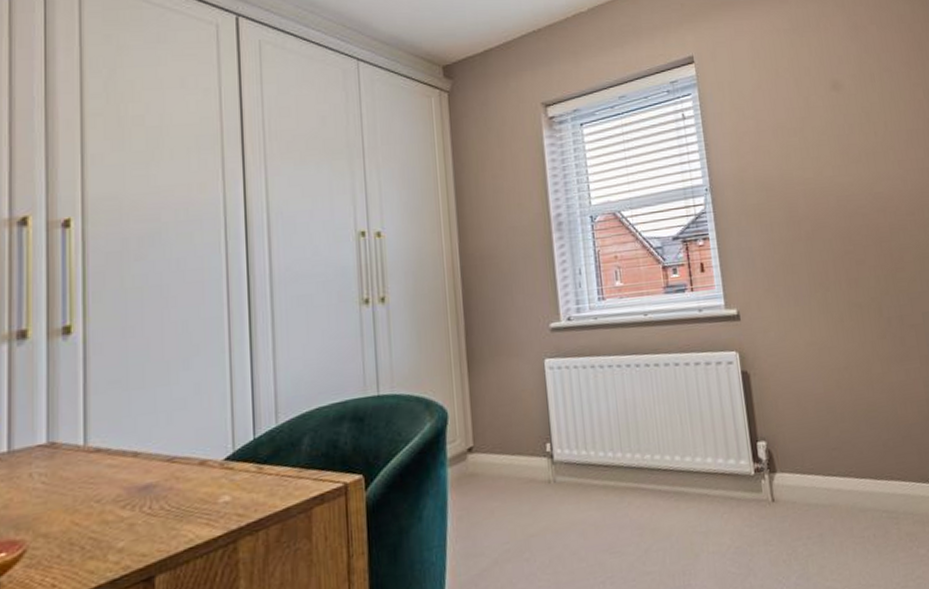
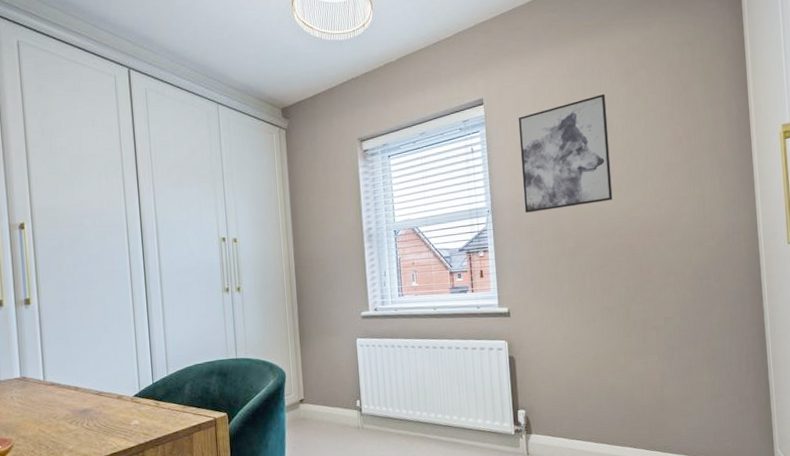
wall art: none [735,52,852,191] -> present [518,94,613,213]

